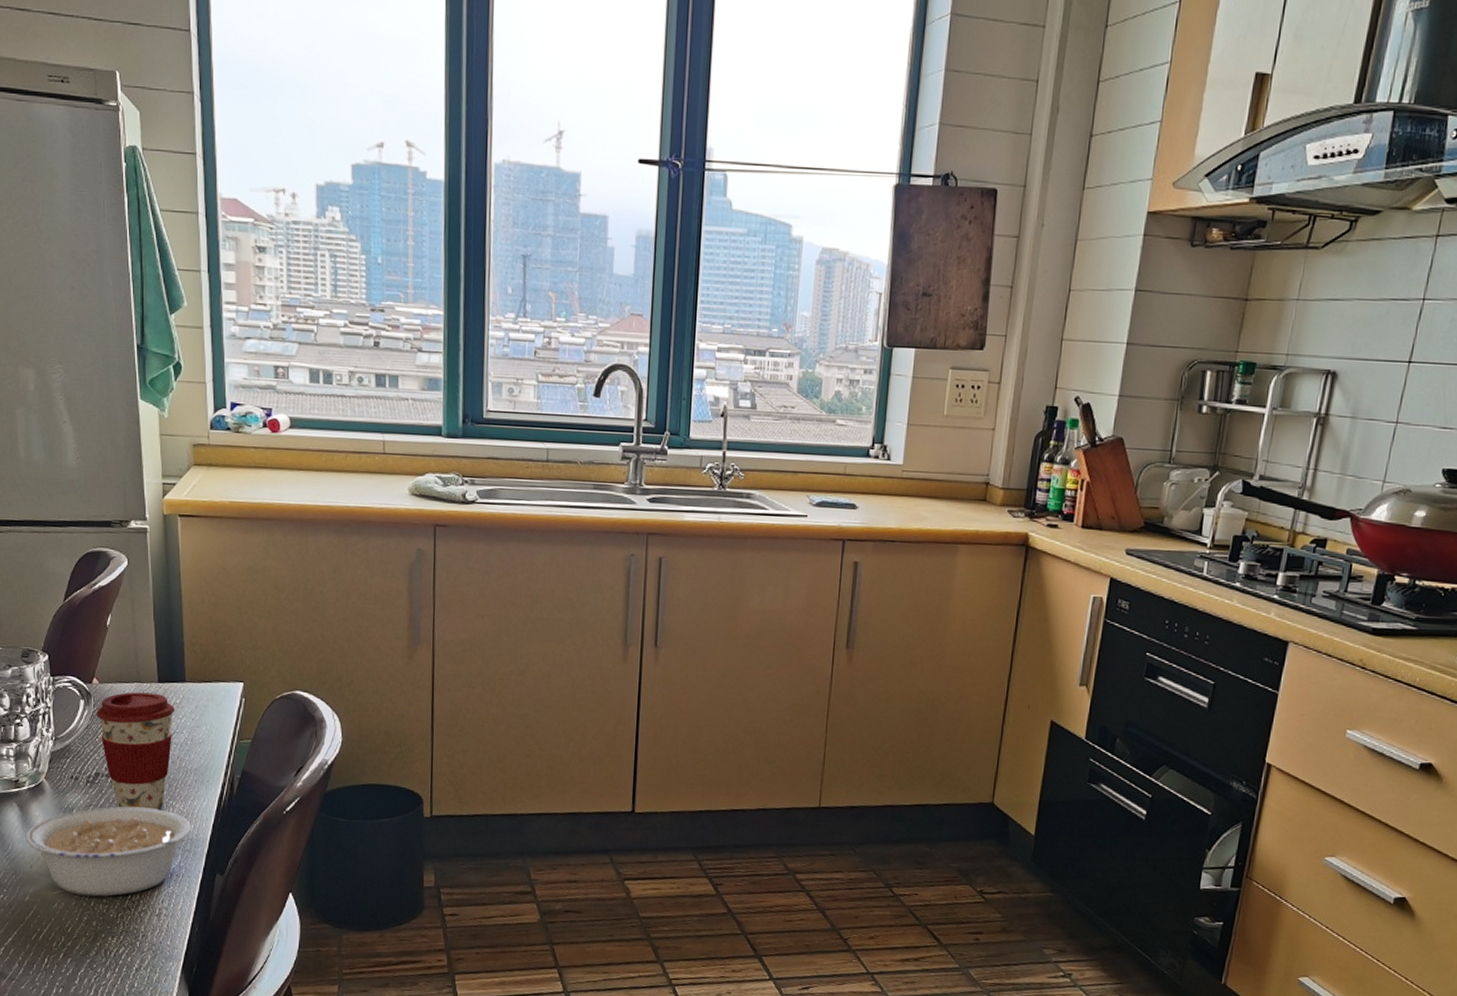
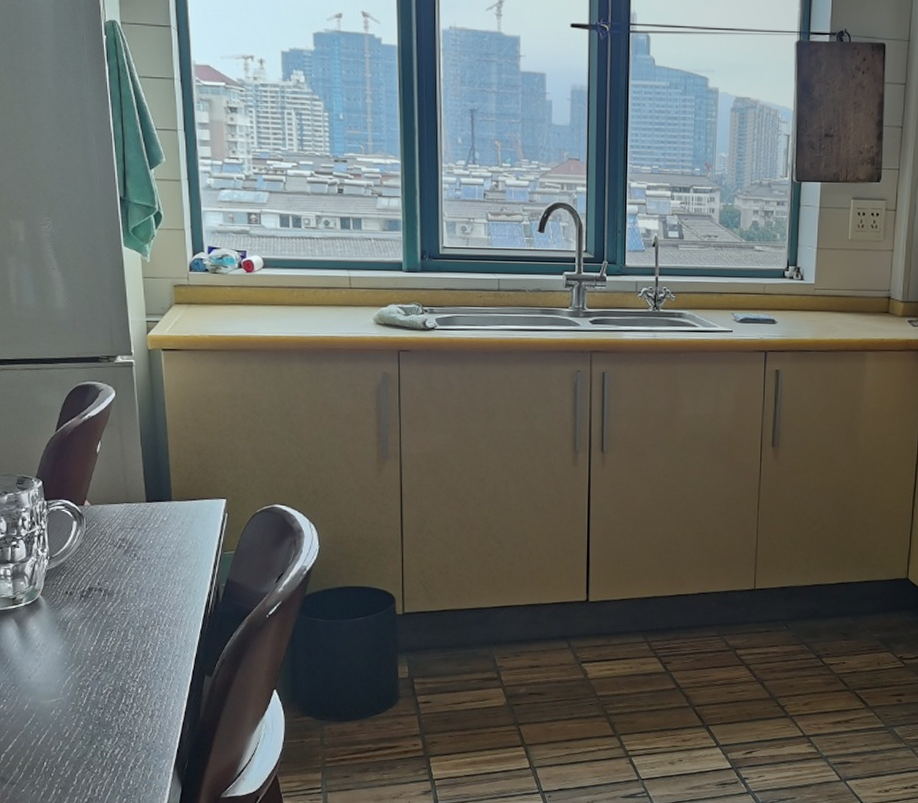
legume: present [25,806,198,897] -> none [23,617,187,702]
coffee cup: present [96,692,175,810] -> none [88,512,163,619]

